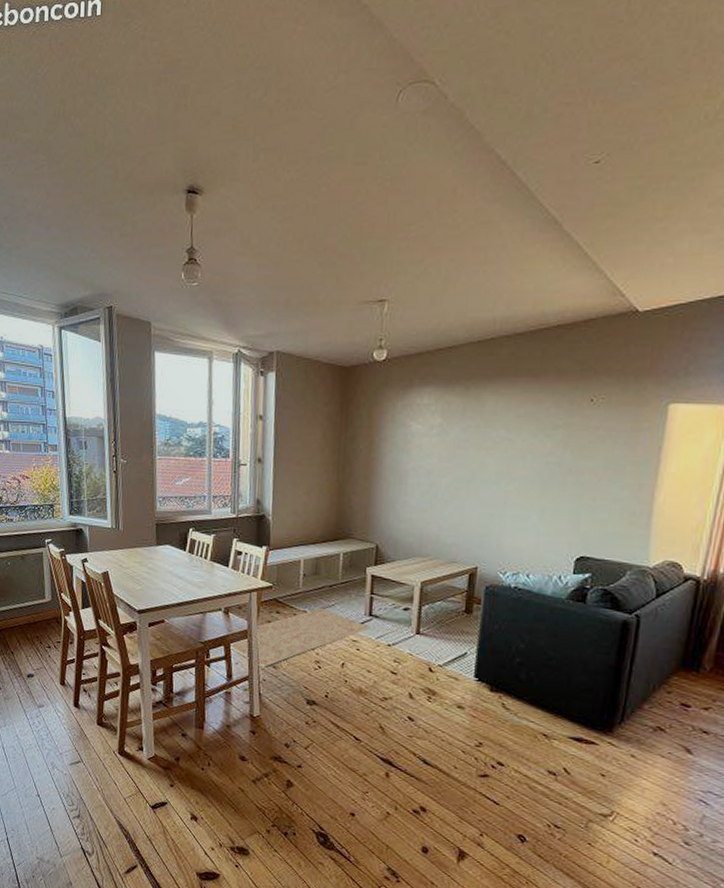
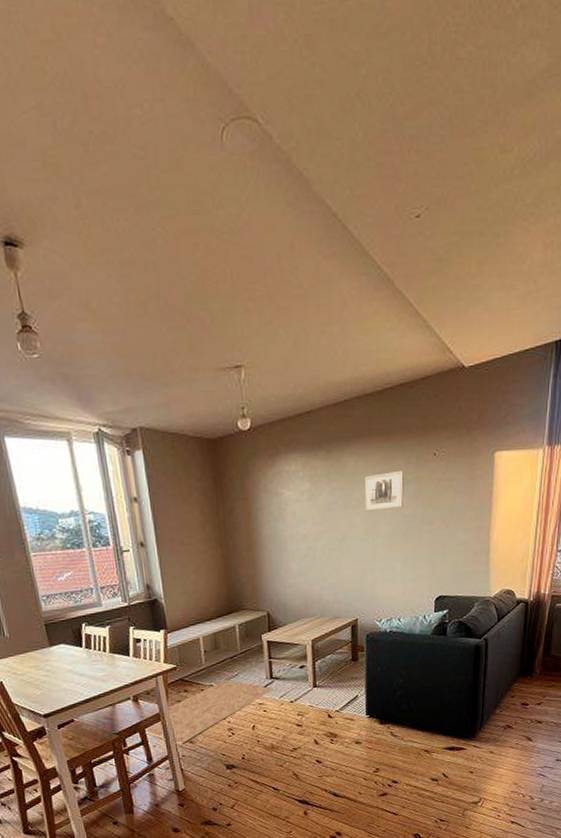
wall art: none [501,415,551,454] -> present [364,471,404,512]

